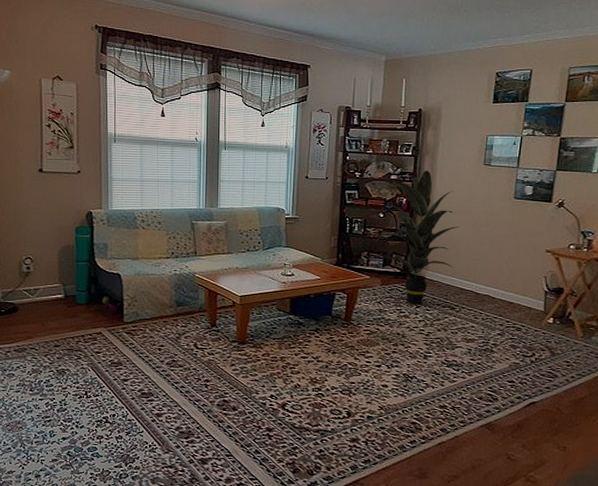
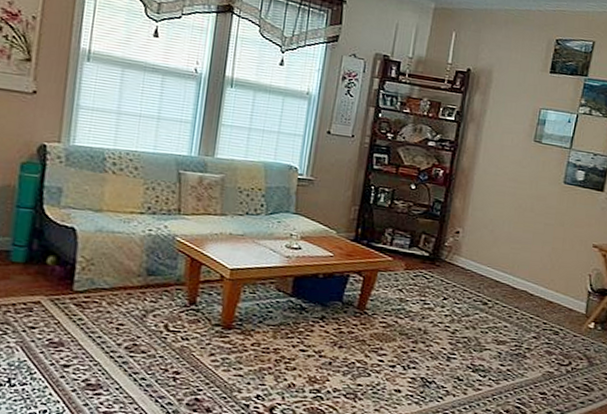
indoor plant: present [375,170,461,305] -> none [402,139,503,297]

